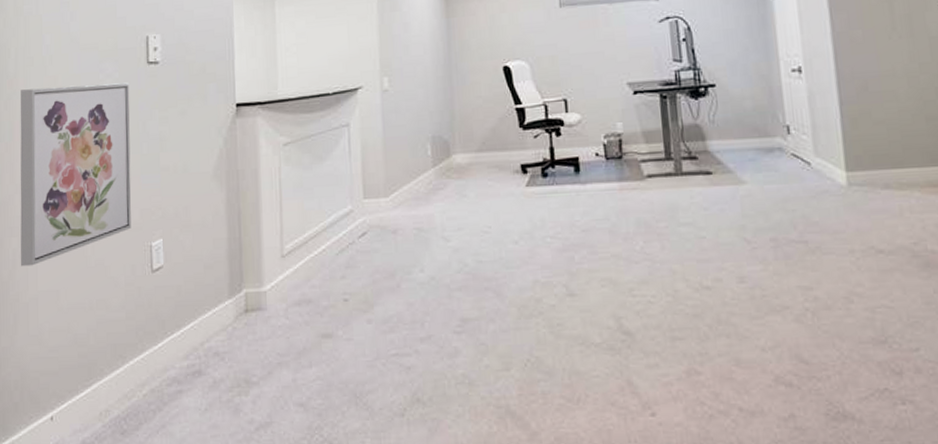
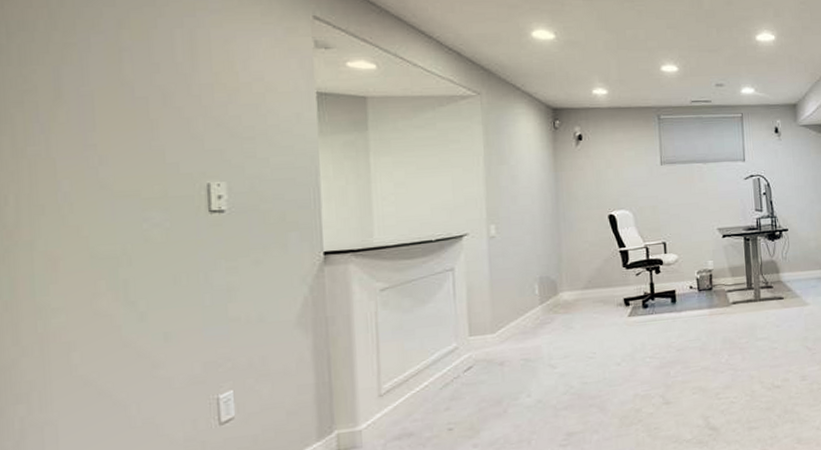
wall art: present [20,82,131,267] -> none [25,232,191,436]

